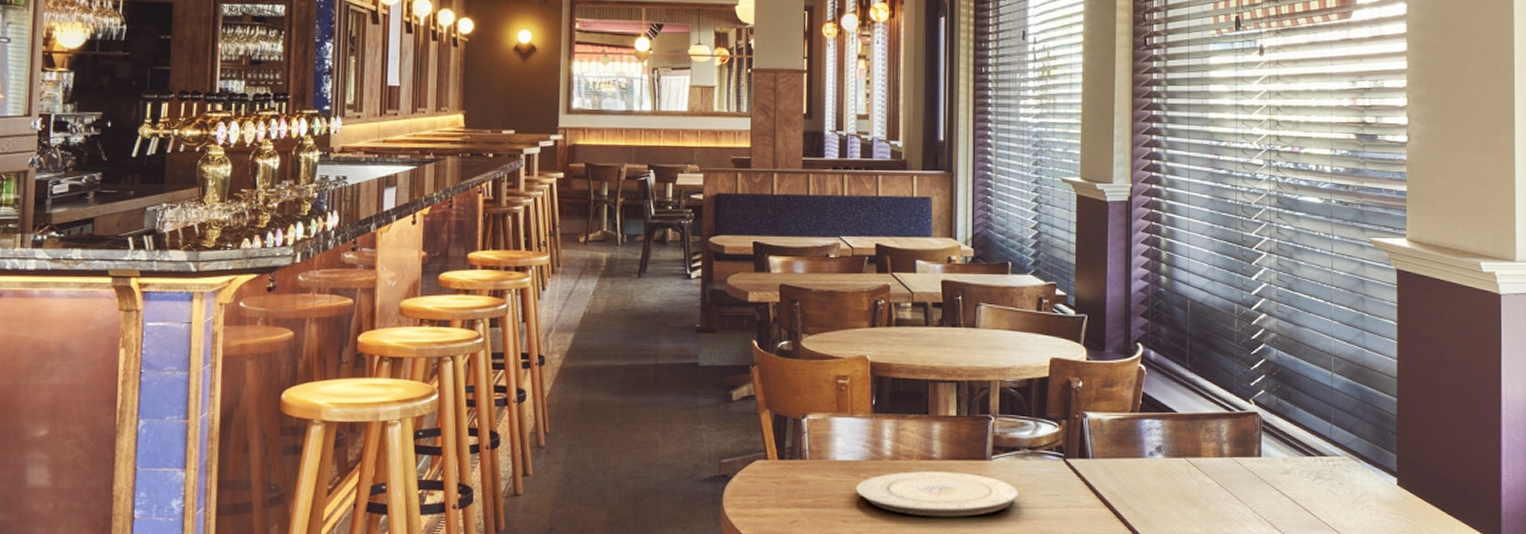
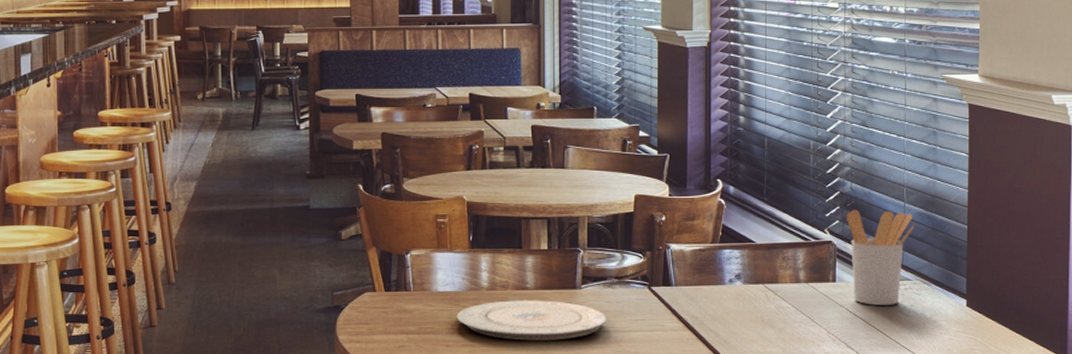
utensil holder: none [1272,379,1343,483] -> present [846,209,915,305]

